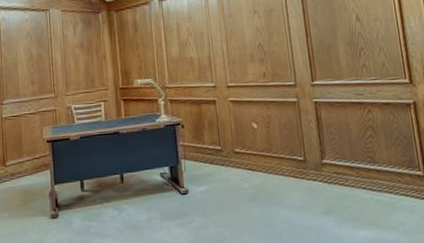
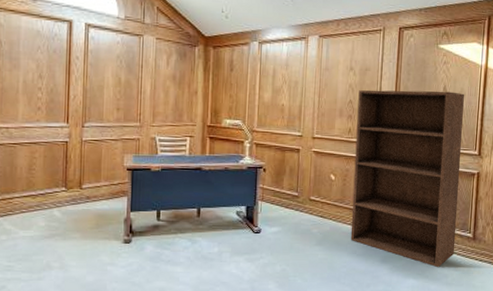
bookshelf: none [267,20,407,215] -> present [350,90,464,268]

